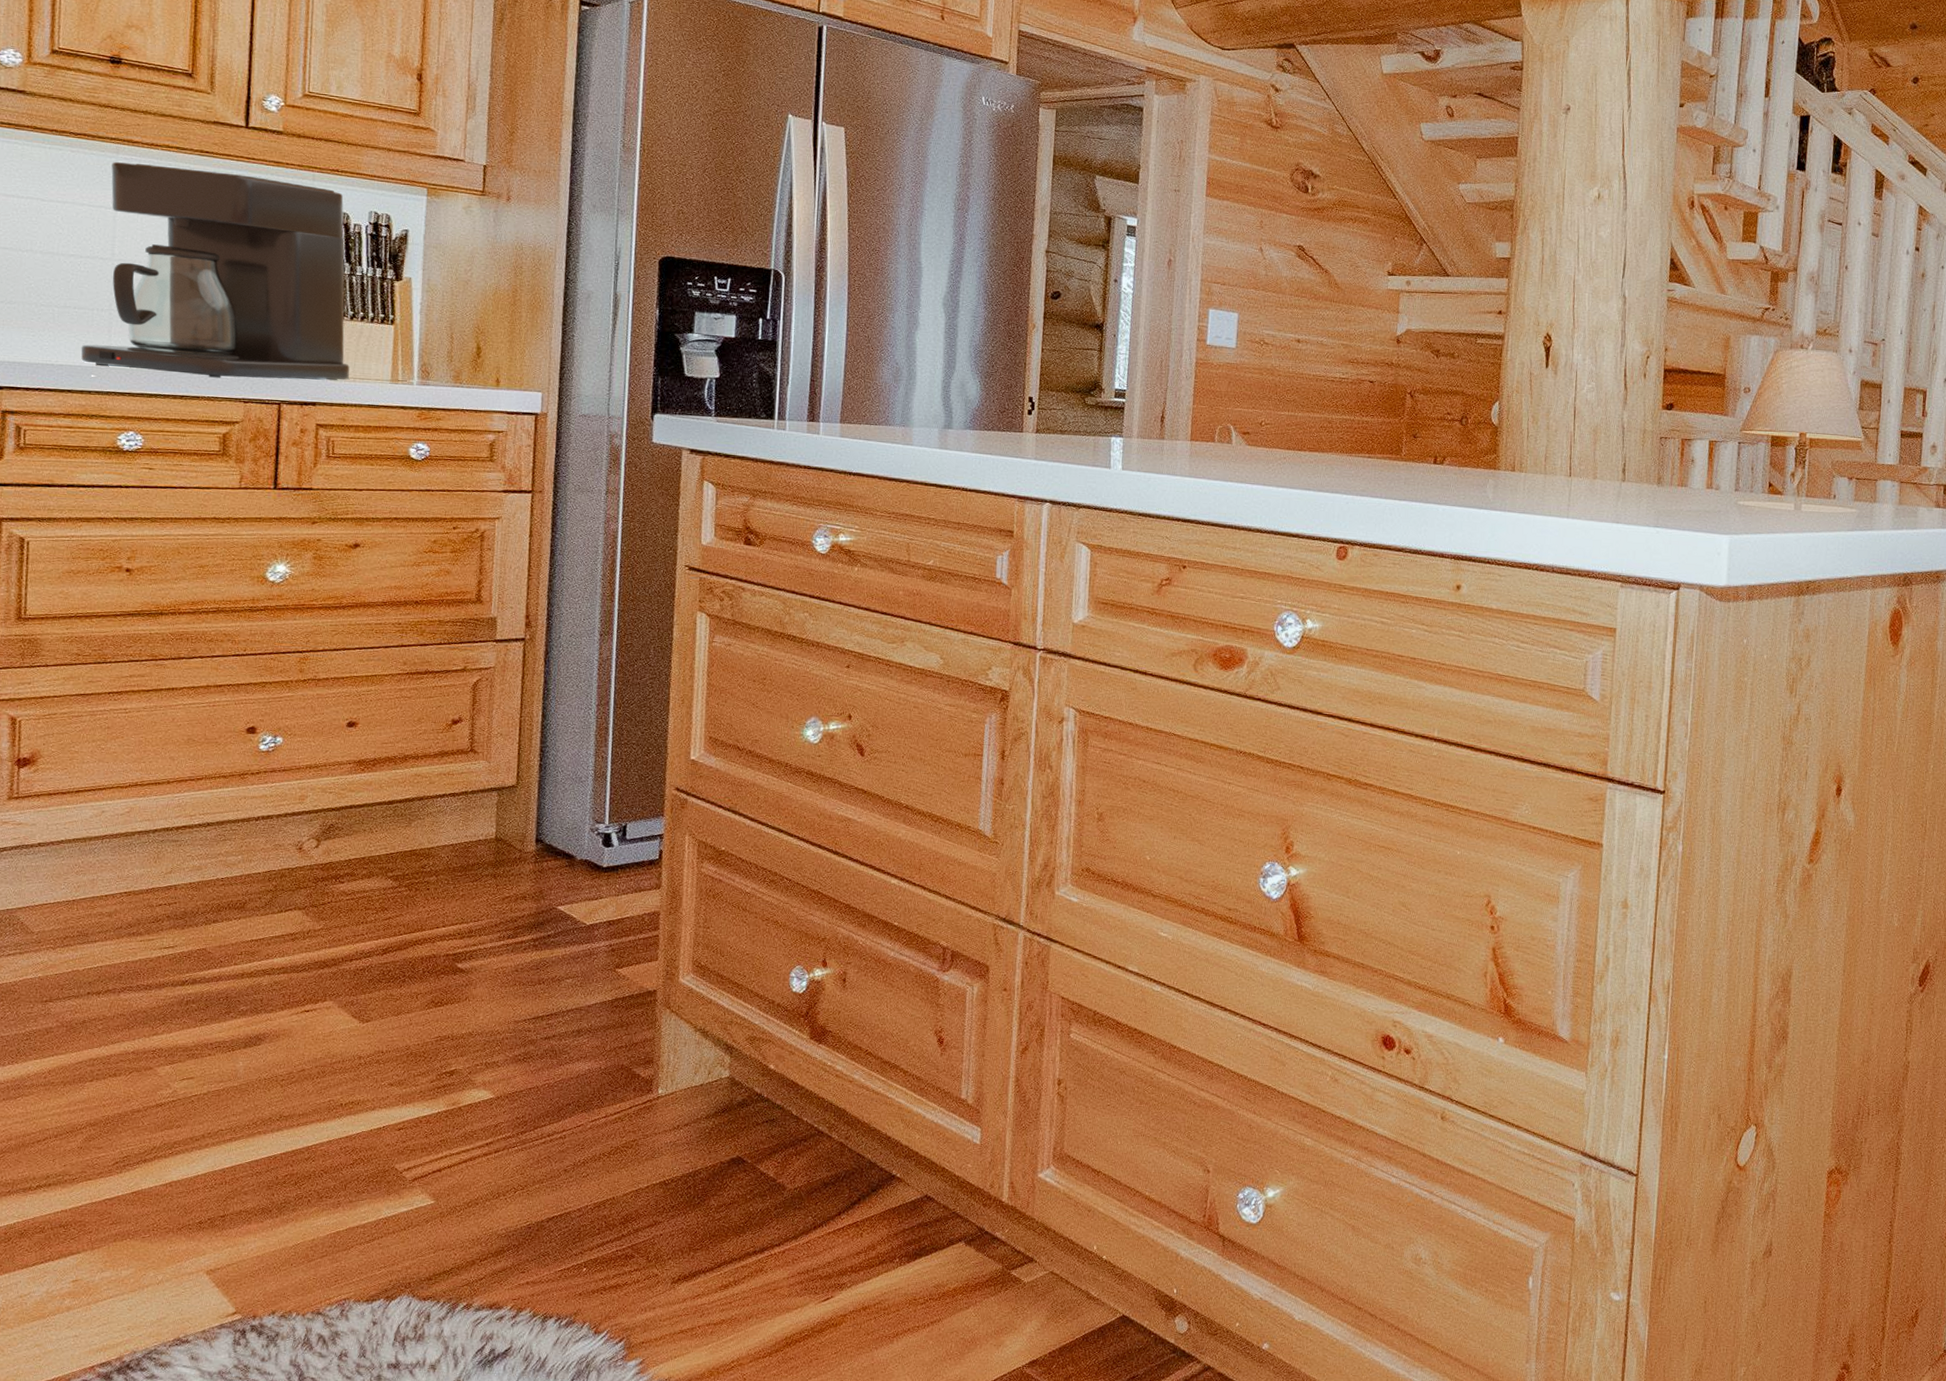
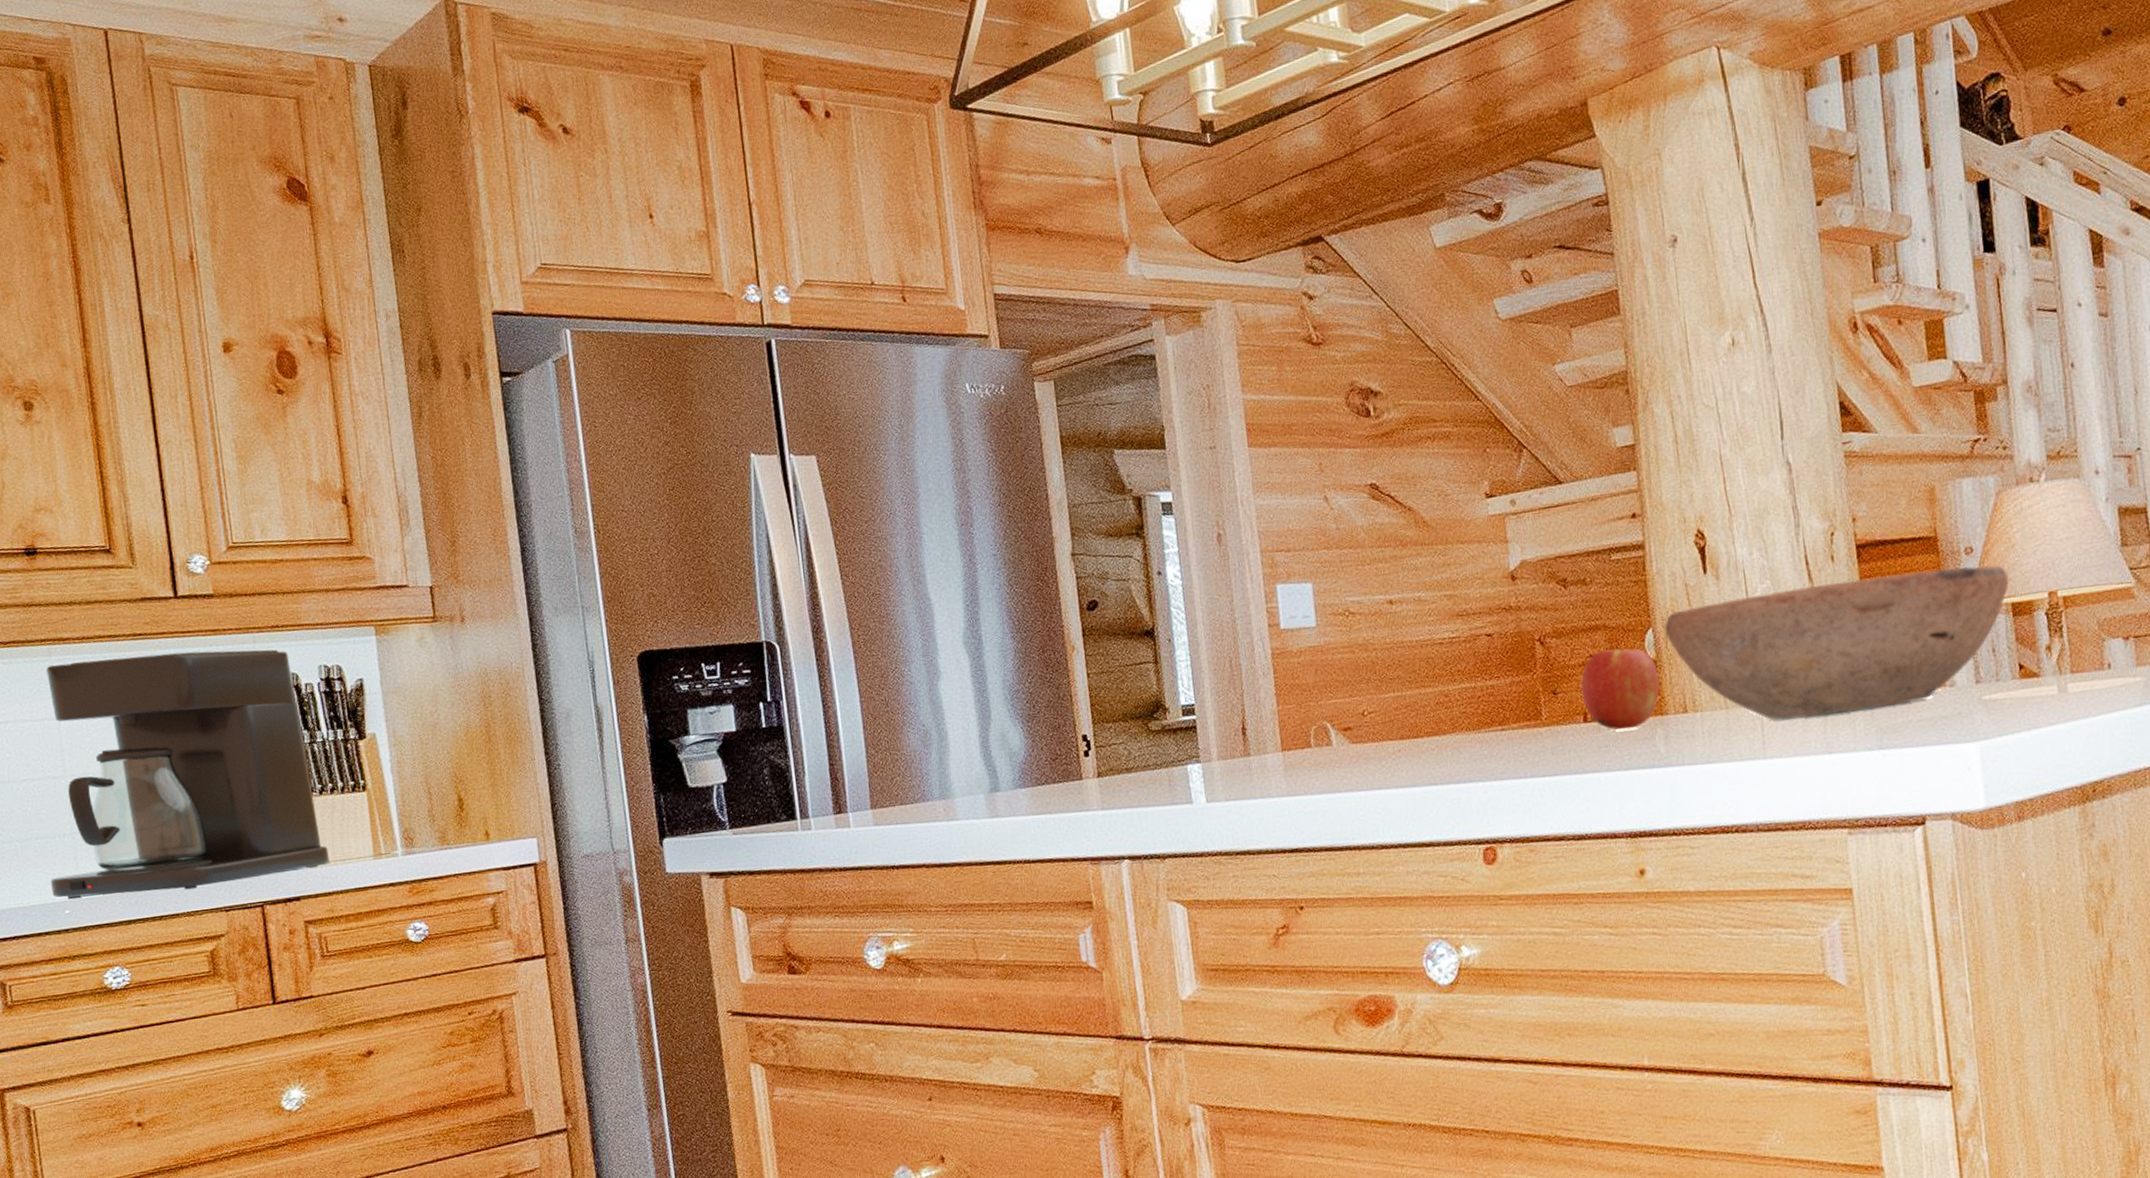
fruit: none [1435,410,1498,476] -> present [1581,648,1660,730]
bowl: none [1508,391,1773,497] -> present [1664,565,2009,720]

